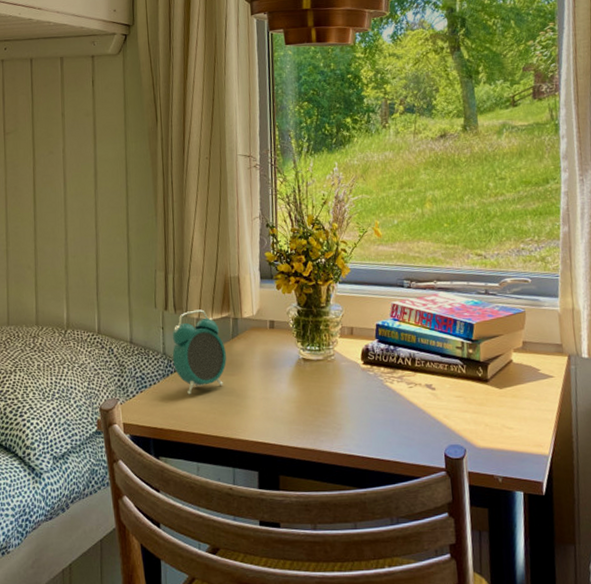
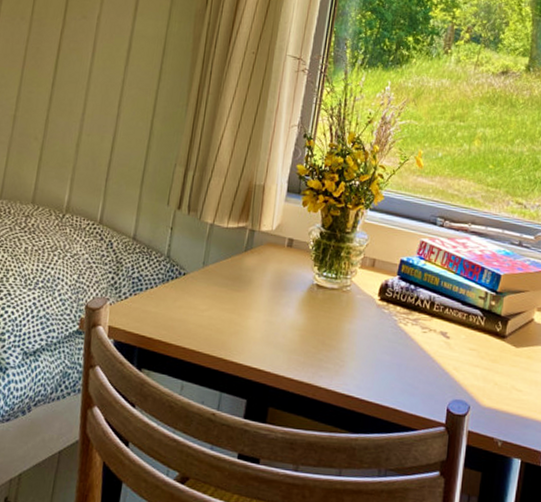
alarm clock: present [172,309,227,395] -> none [176,214,236,306]

